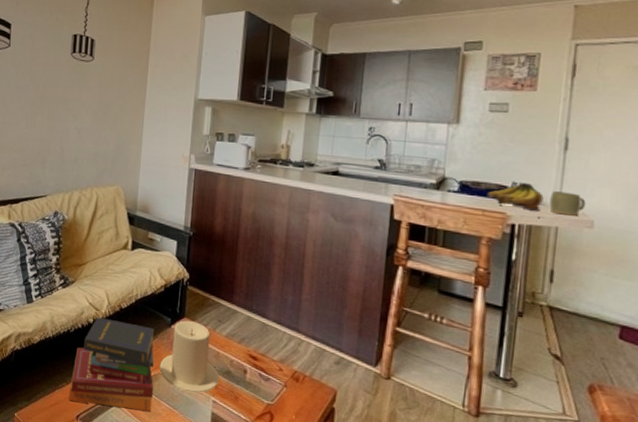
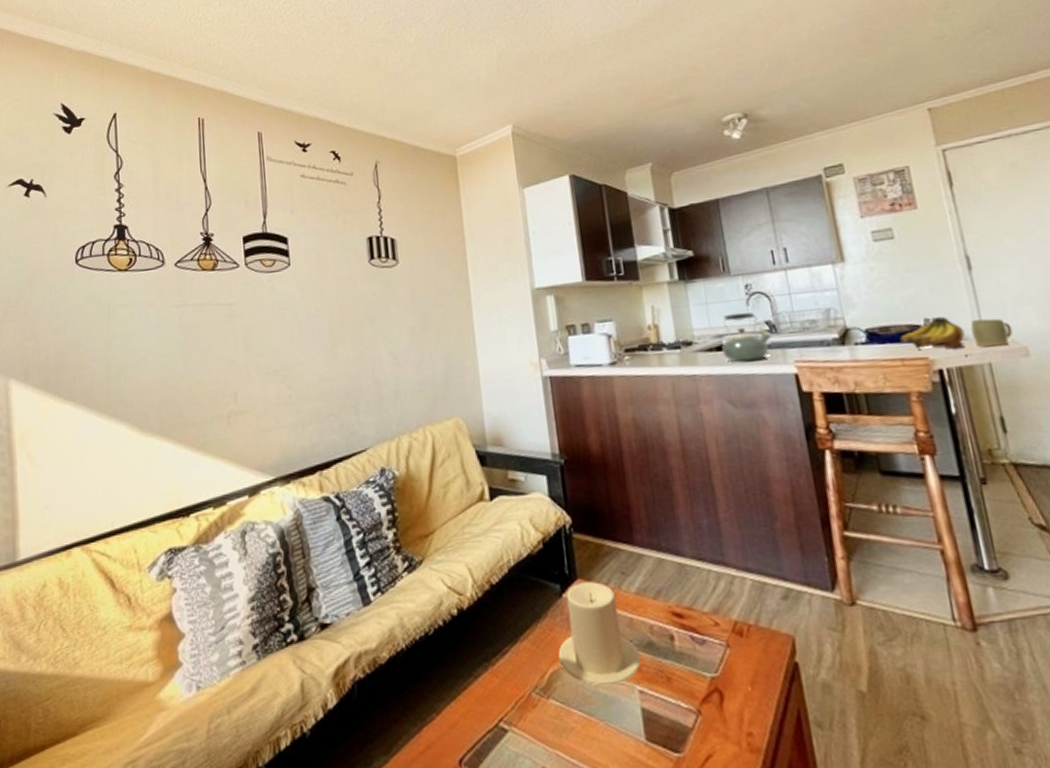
books: present [69,317,155,412] -> none [441,603,560,740]
kettle: none [337,148,381,189] -> present [721,312,772,362]

